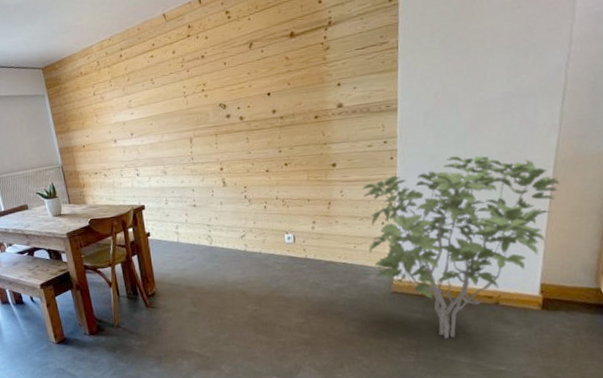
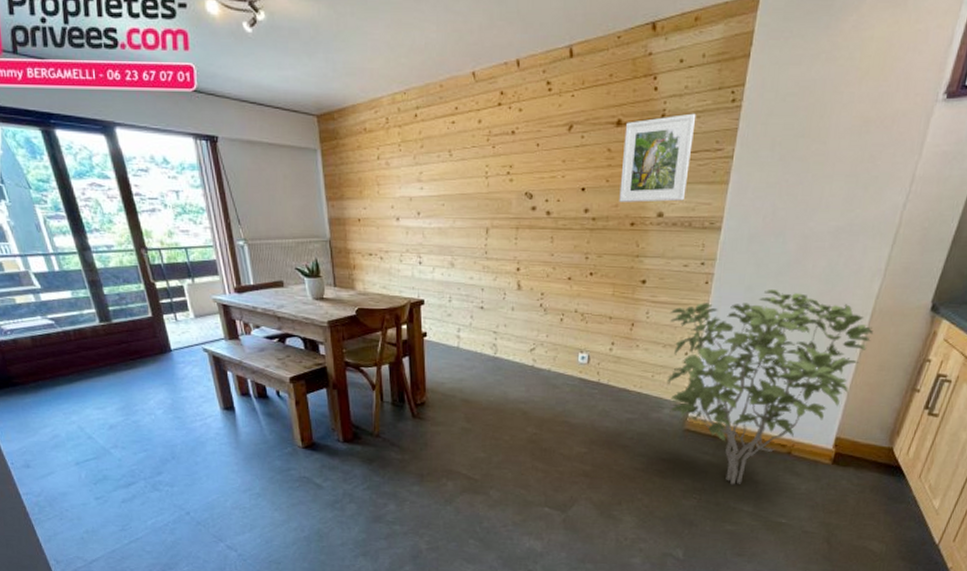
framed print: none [298,16,360,100] -> present [619,113,696,202]

